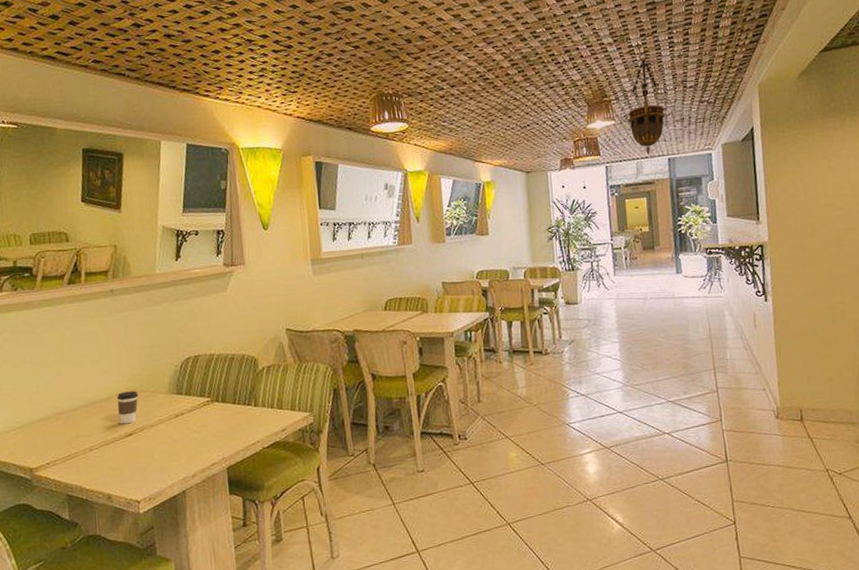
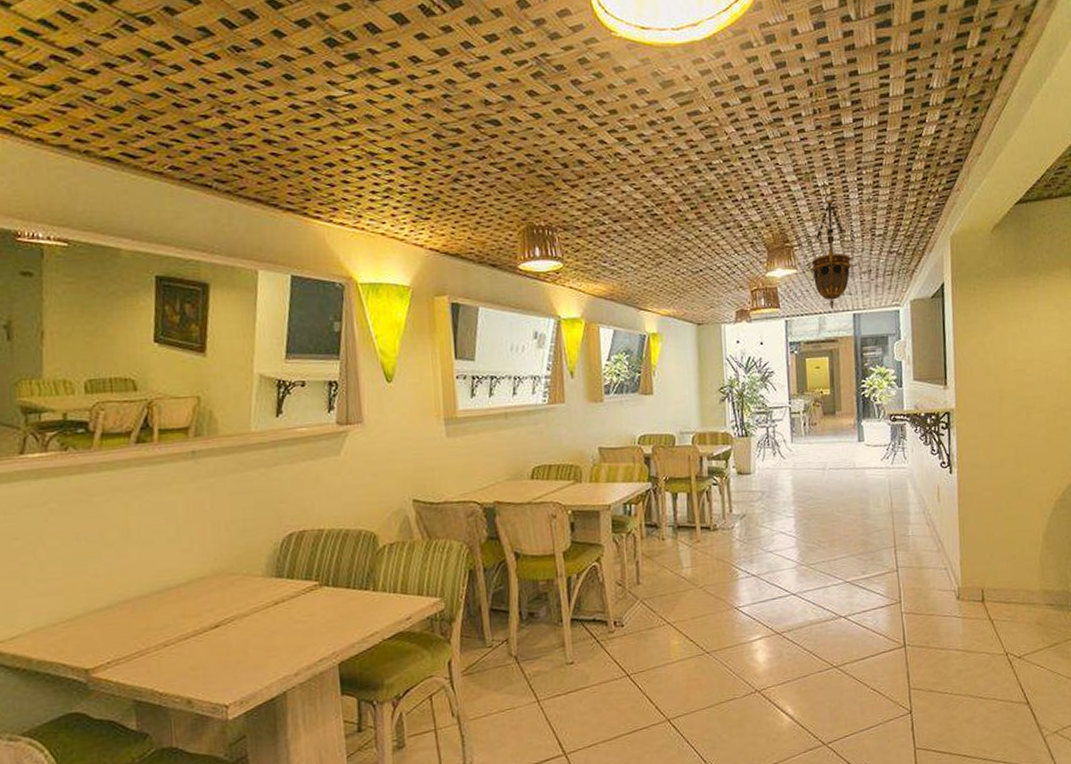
coffee cup: present [116,391,139,425] -> none [199,573,228,614]

